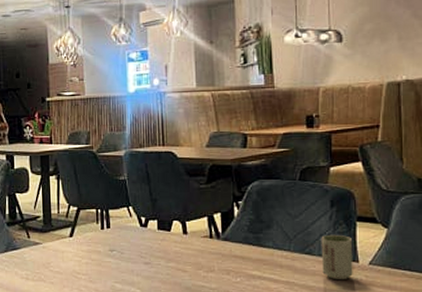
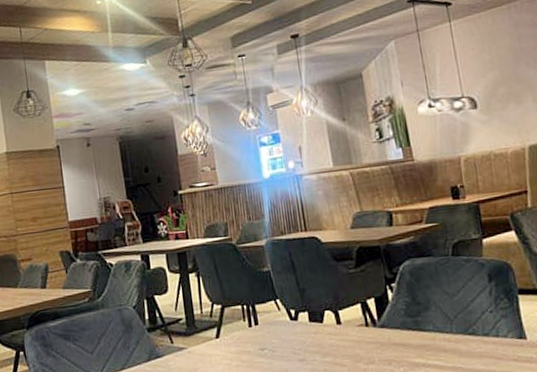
cup: present [321,234,353,279] -> none [483,310,523,360]

